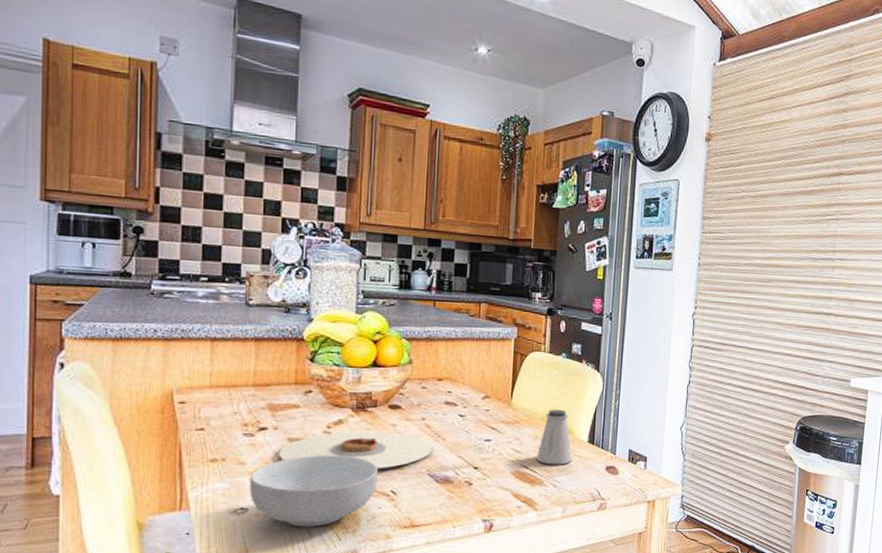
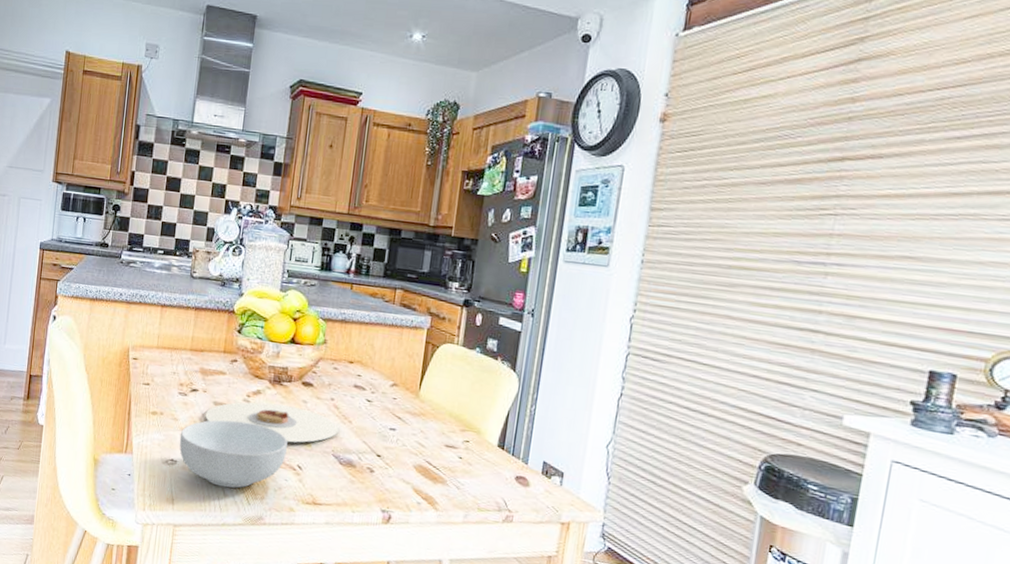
saltshaker: present [536,409,572,465] -> none [441,406,479,466]

